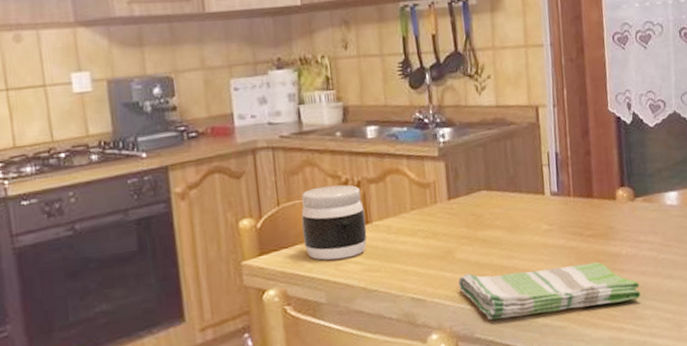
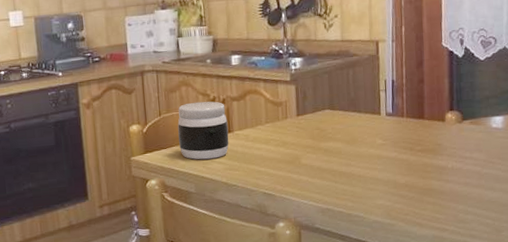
dish towel: present [458,262,641,320] -> none [303,173,463,215]

